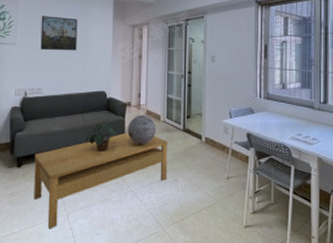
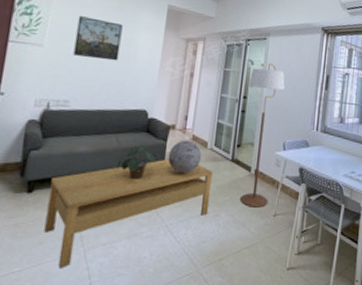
floor lamp: none [192,39,225,172] -> present [239,63,285,208]

